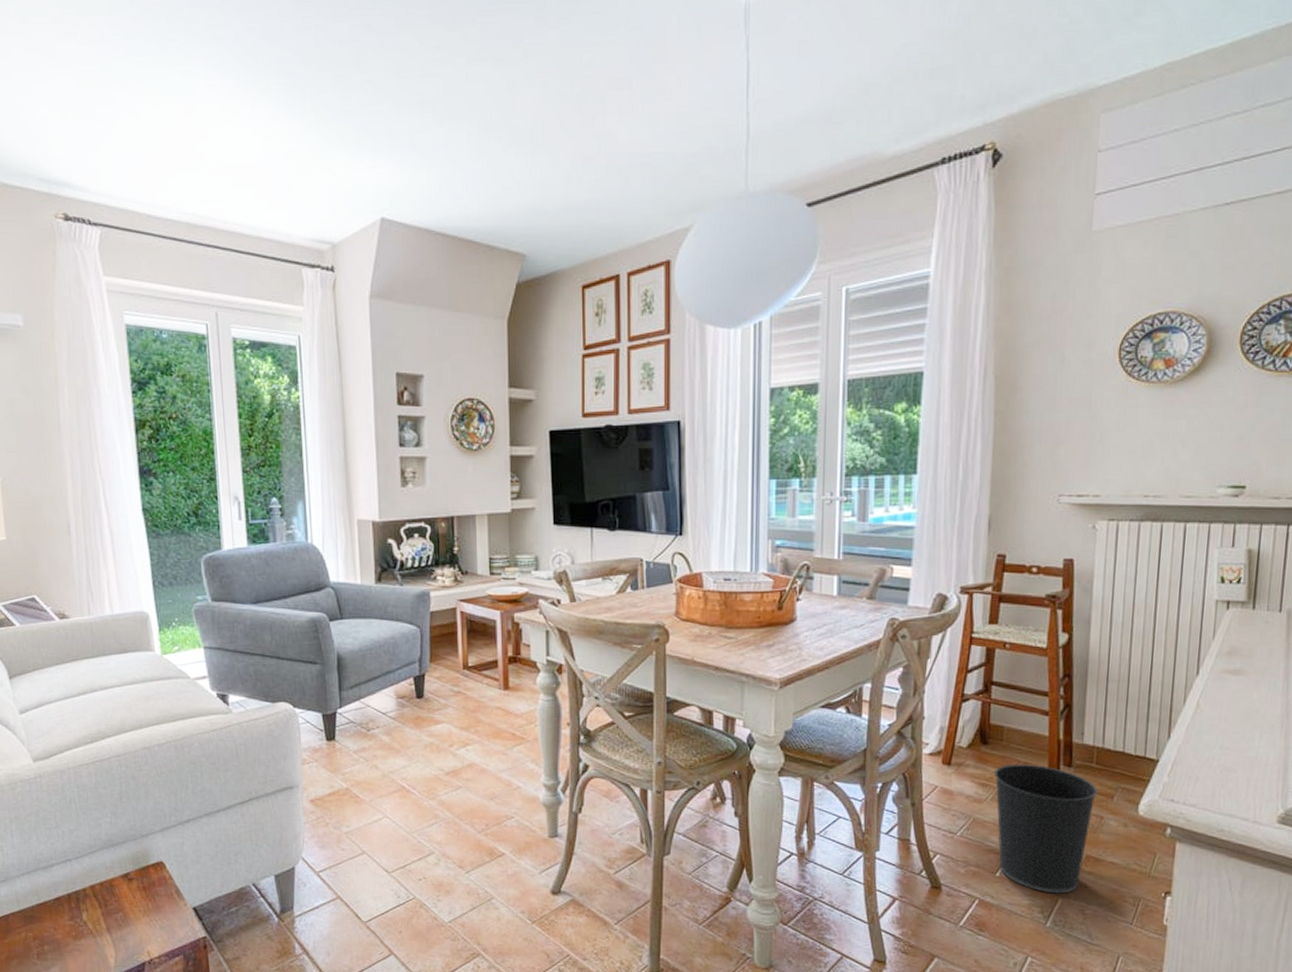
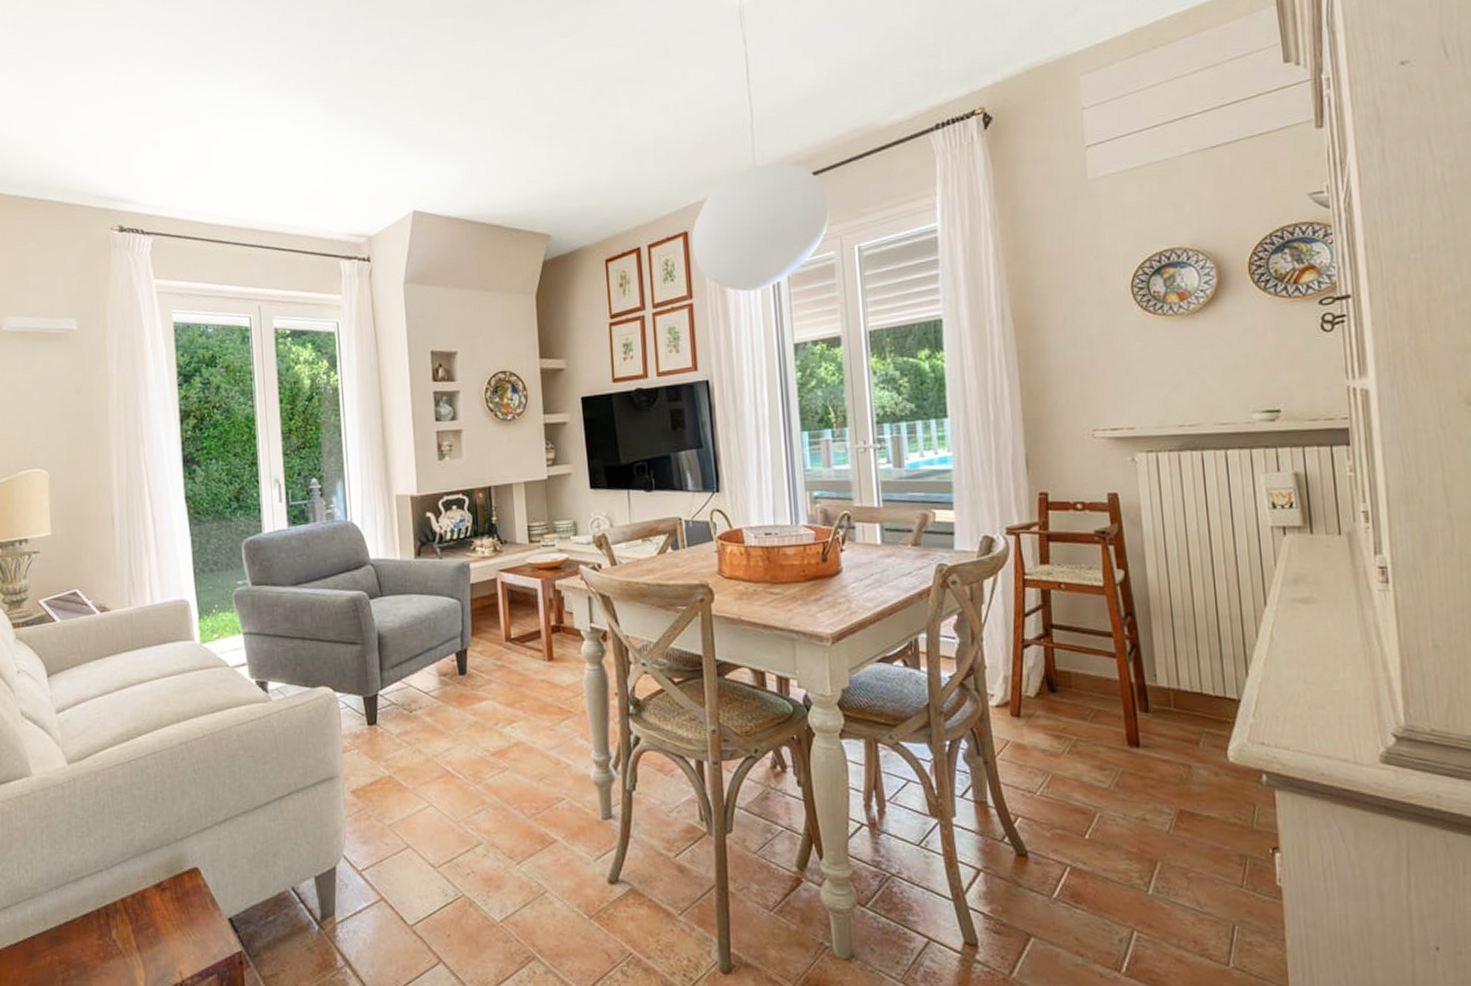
wastebasket: present [994,764,1098,894] -> none [1068,711,1181,856]

